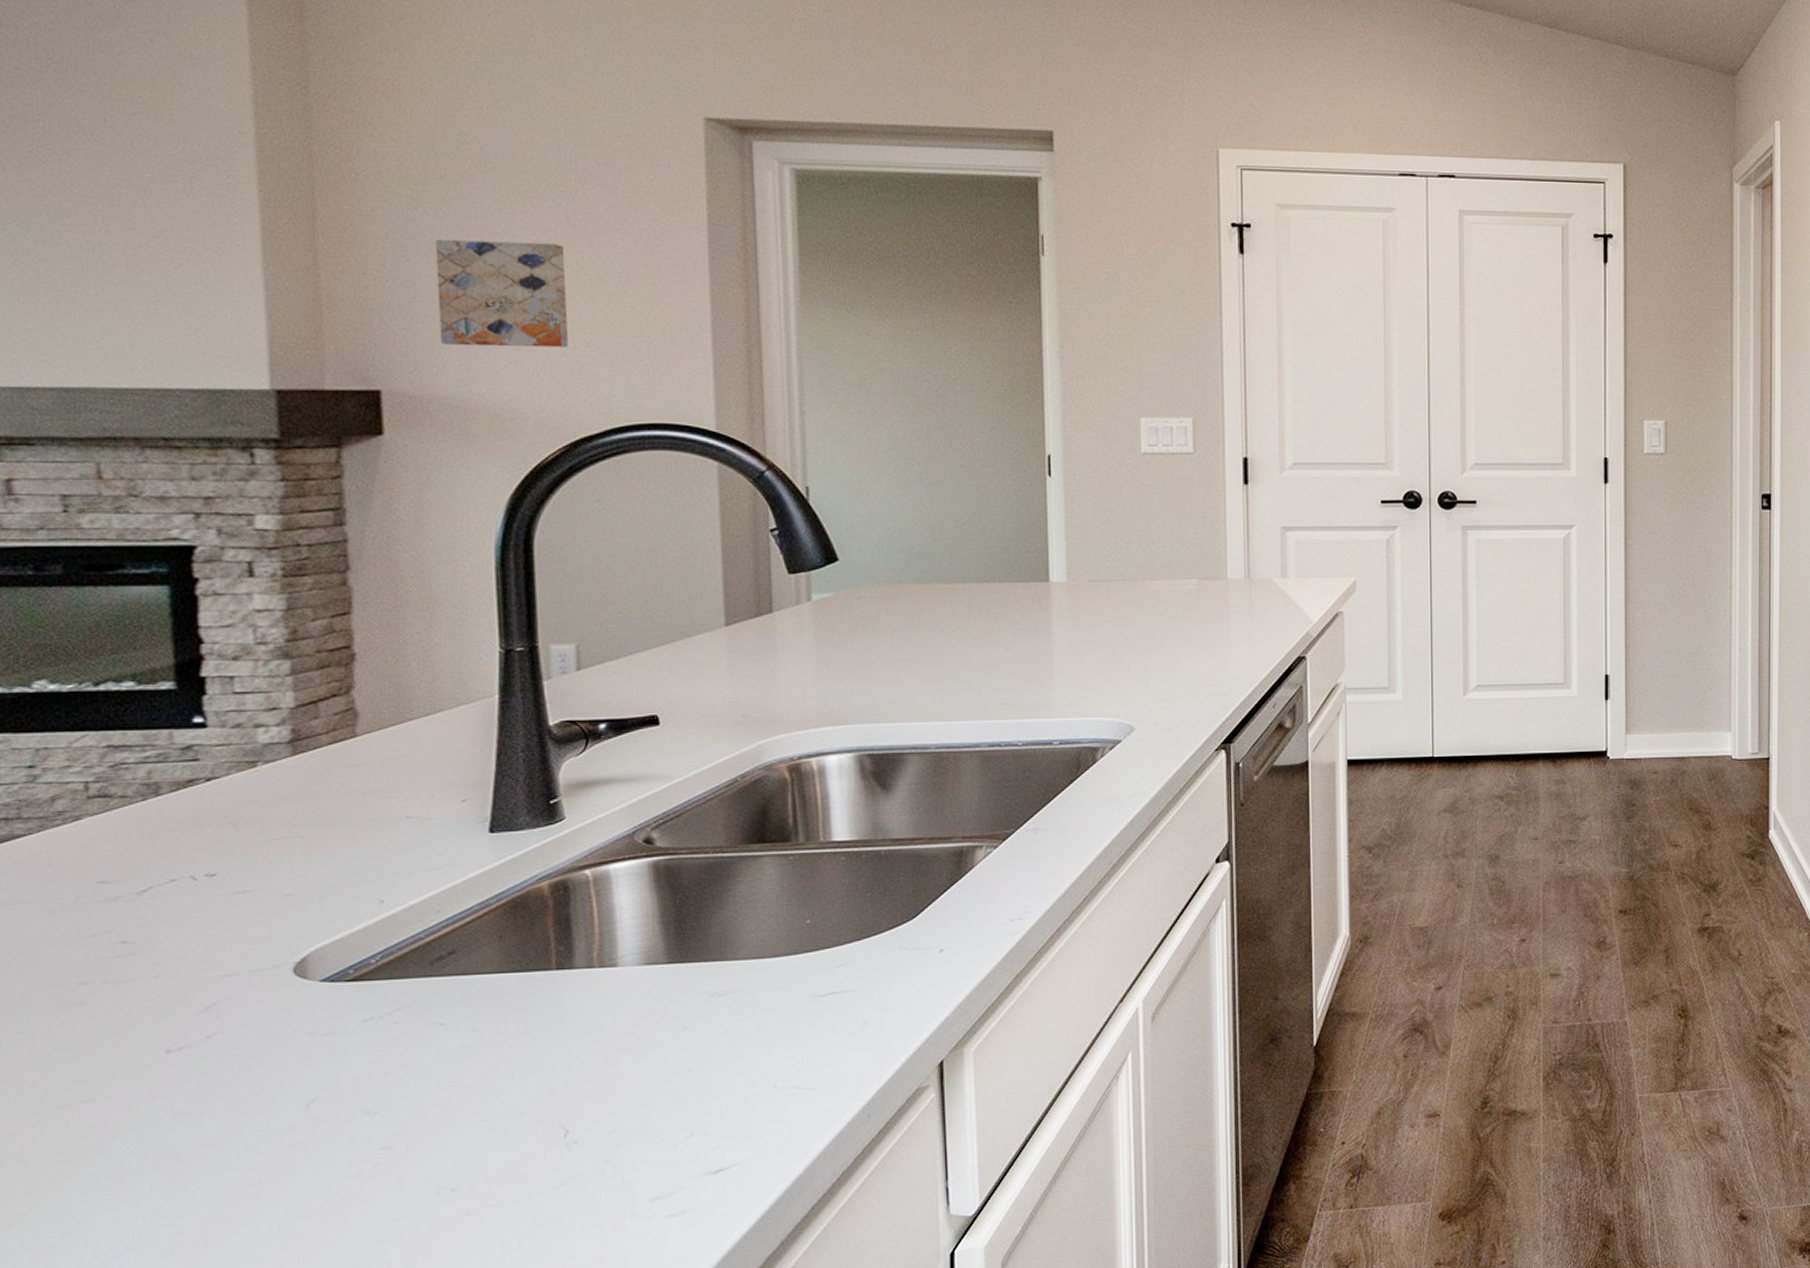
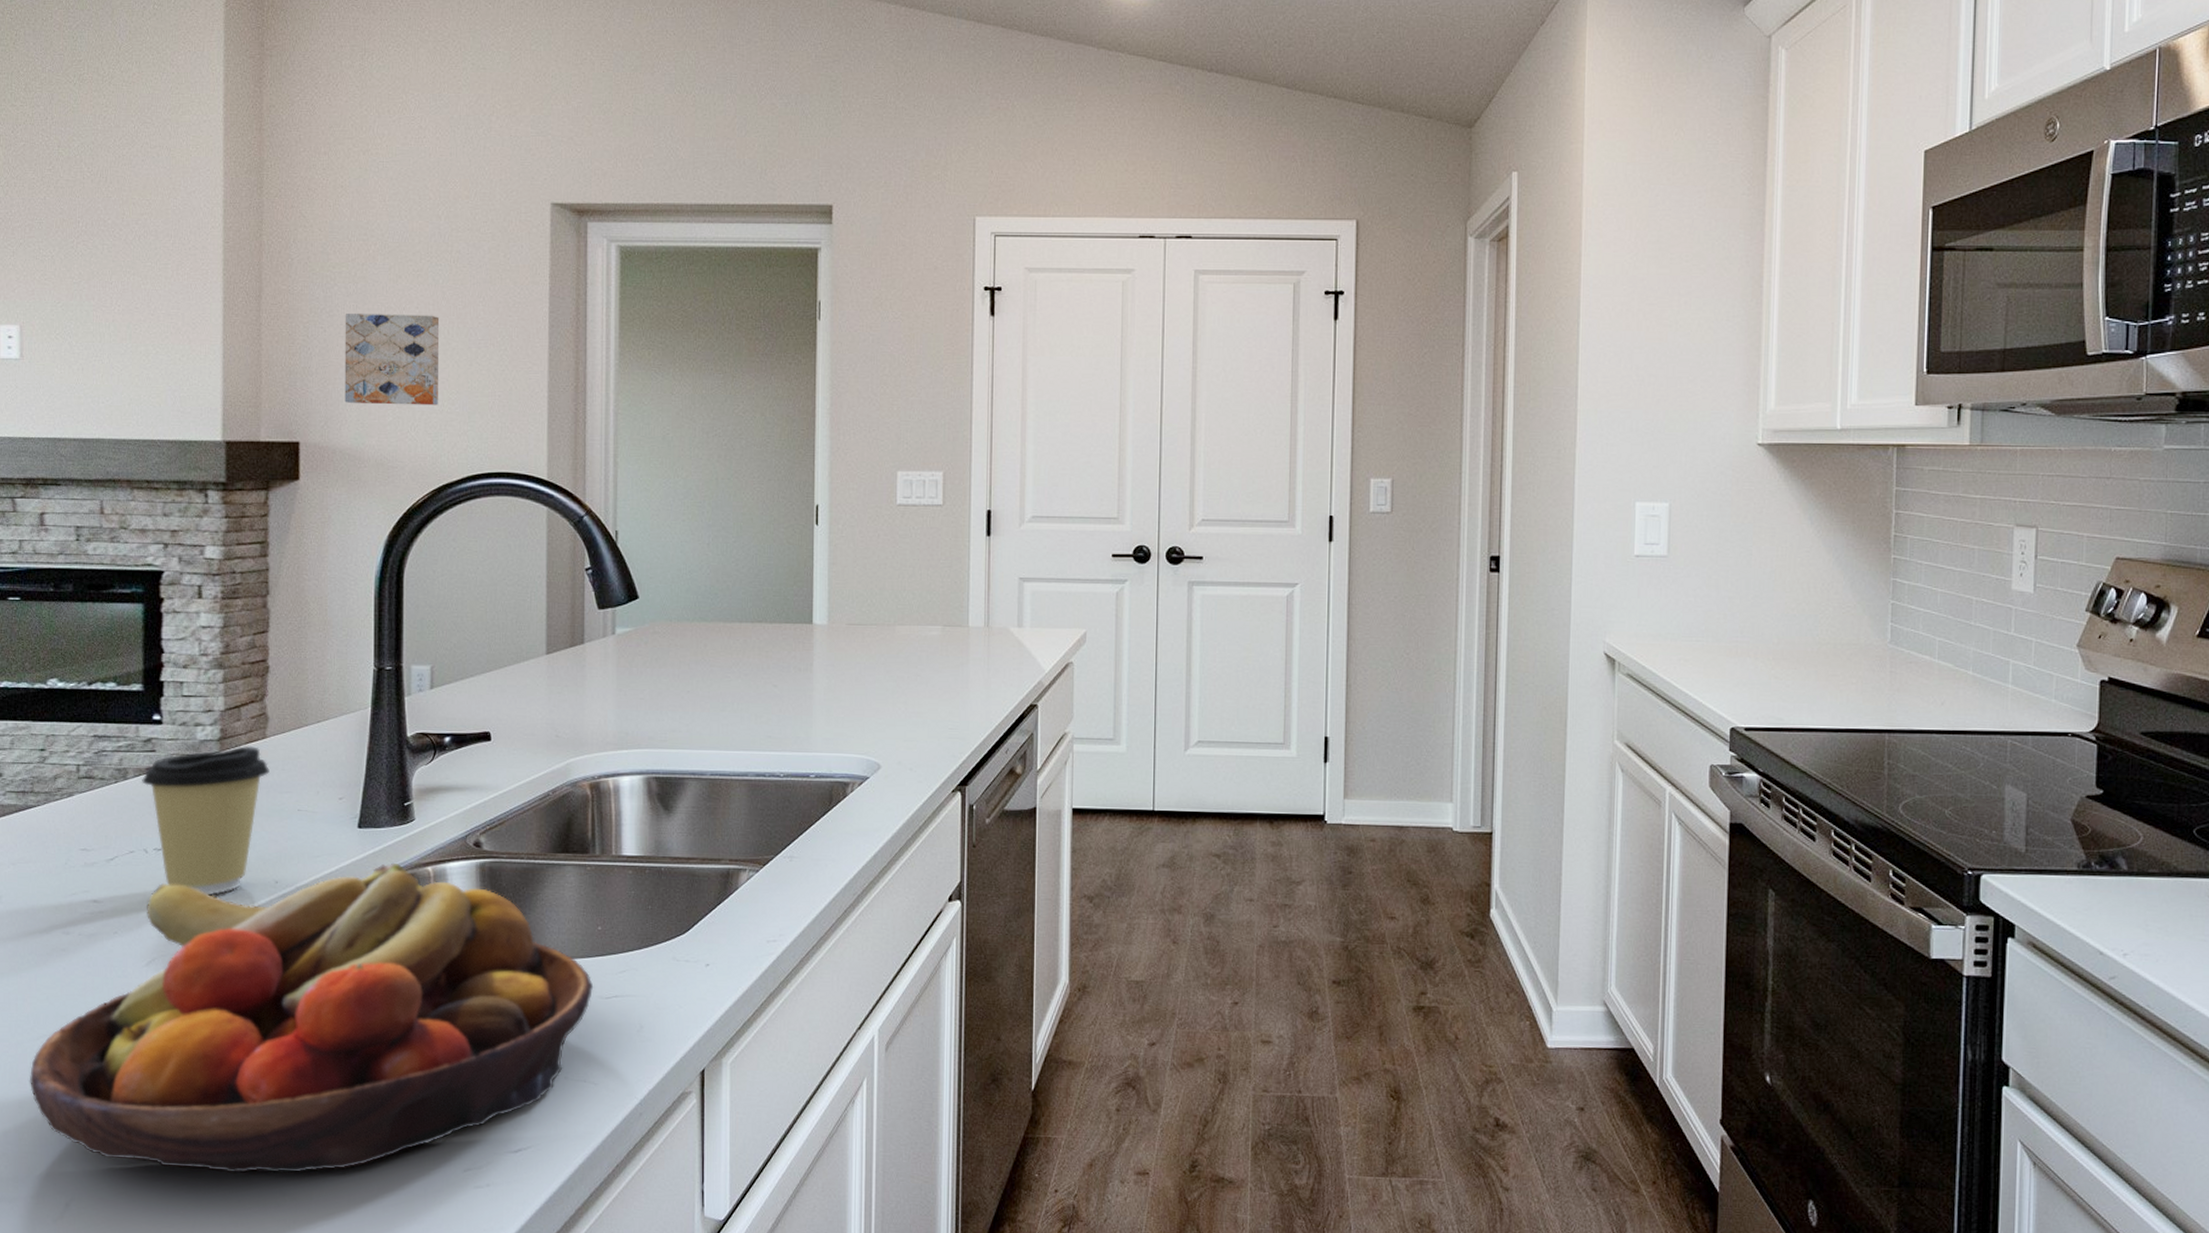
fruit bowl: none [40,868,805,1240] -> present [29,862,594,1173]
coffee cup: none [182,746,364,924] -> present [142,745,269,896]

